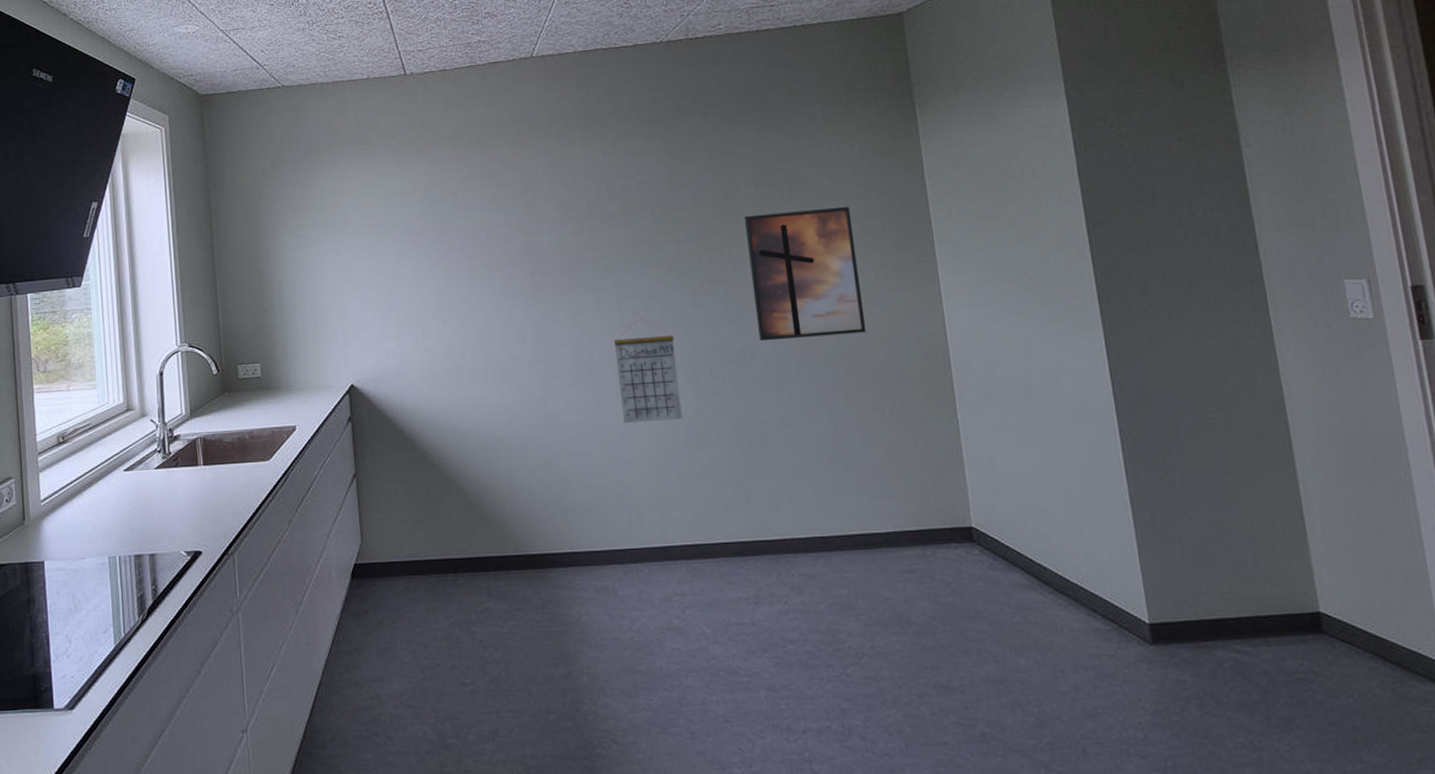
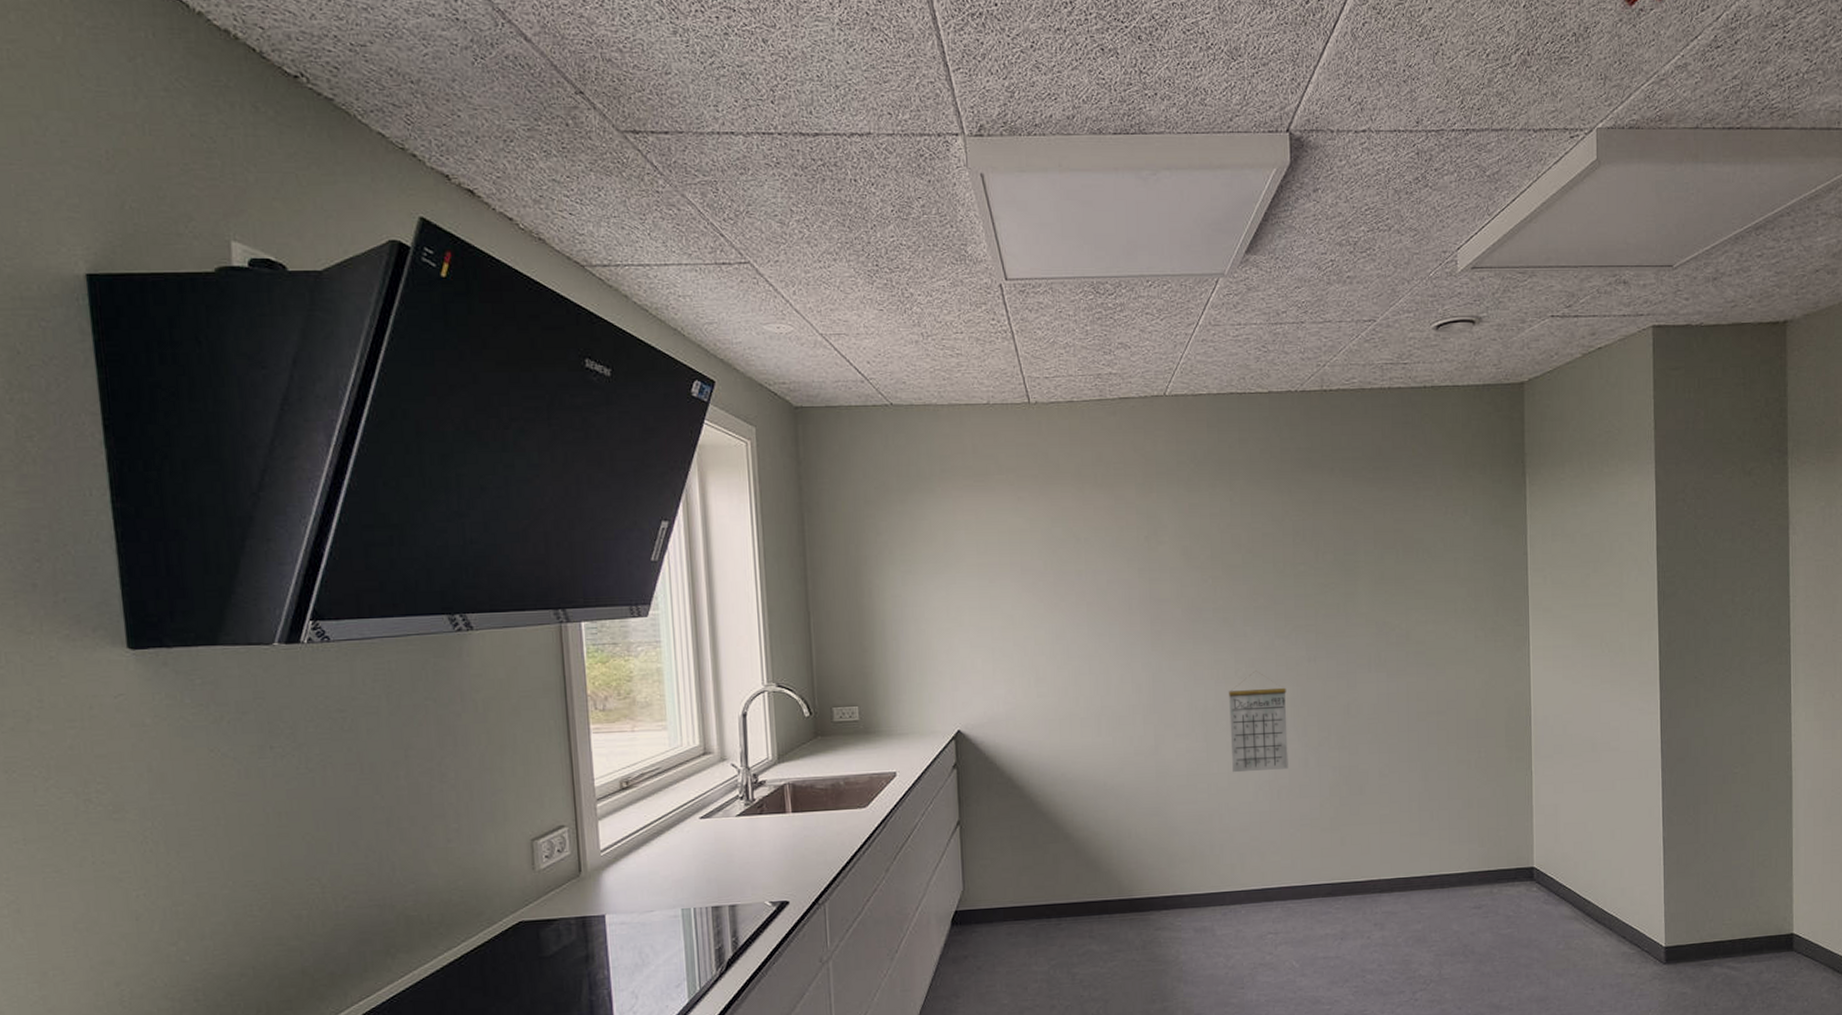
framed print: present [743,206,867,341] -> none [1361,569,1462,696]

